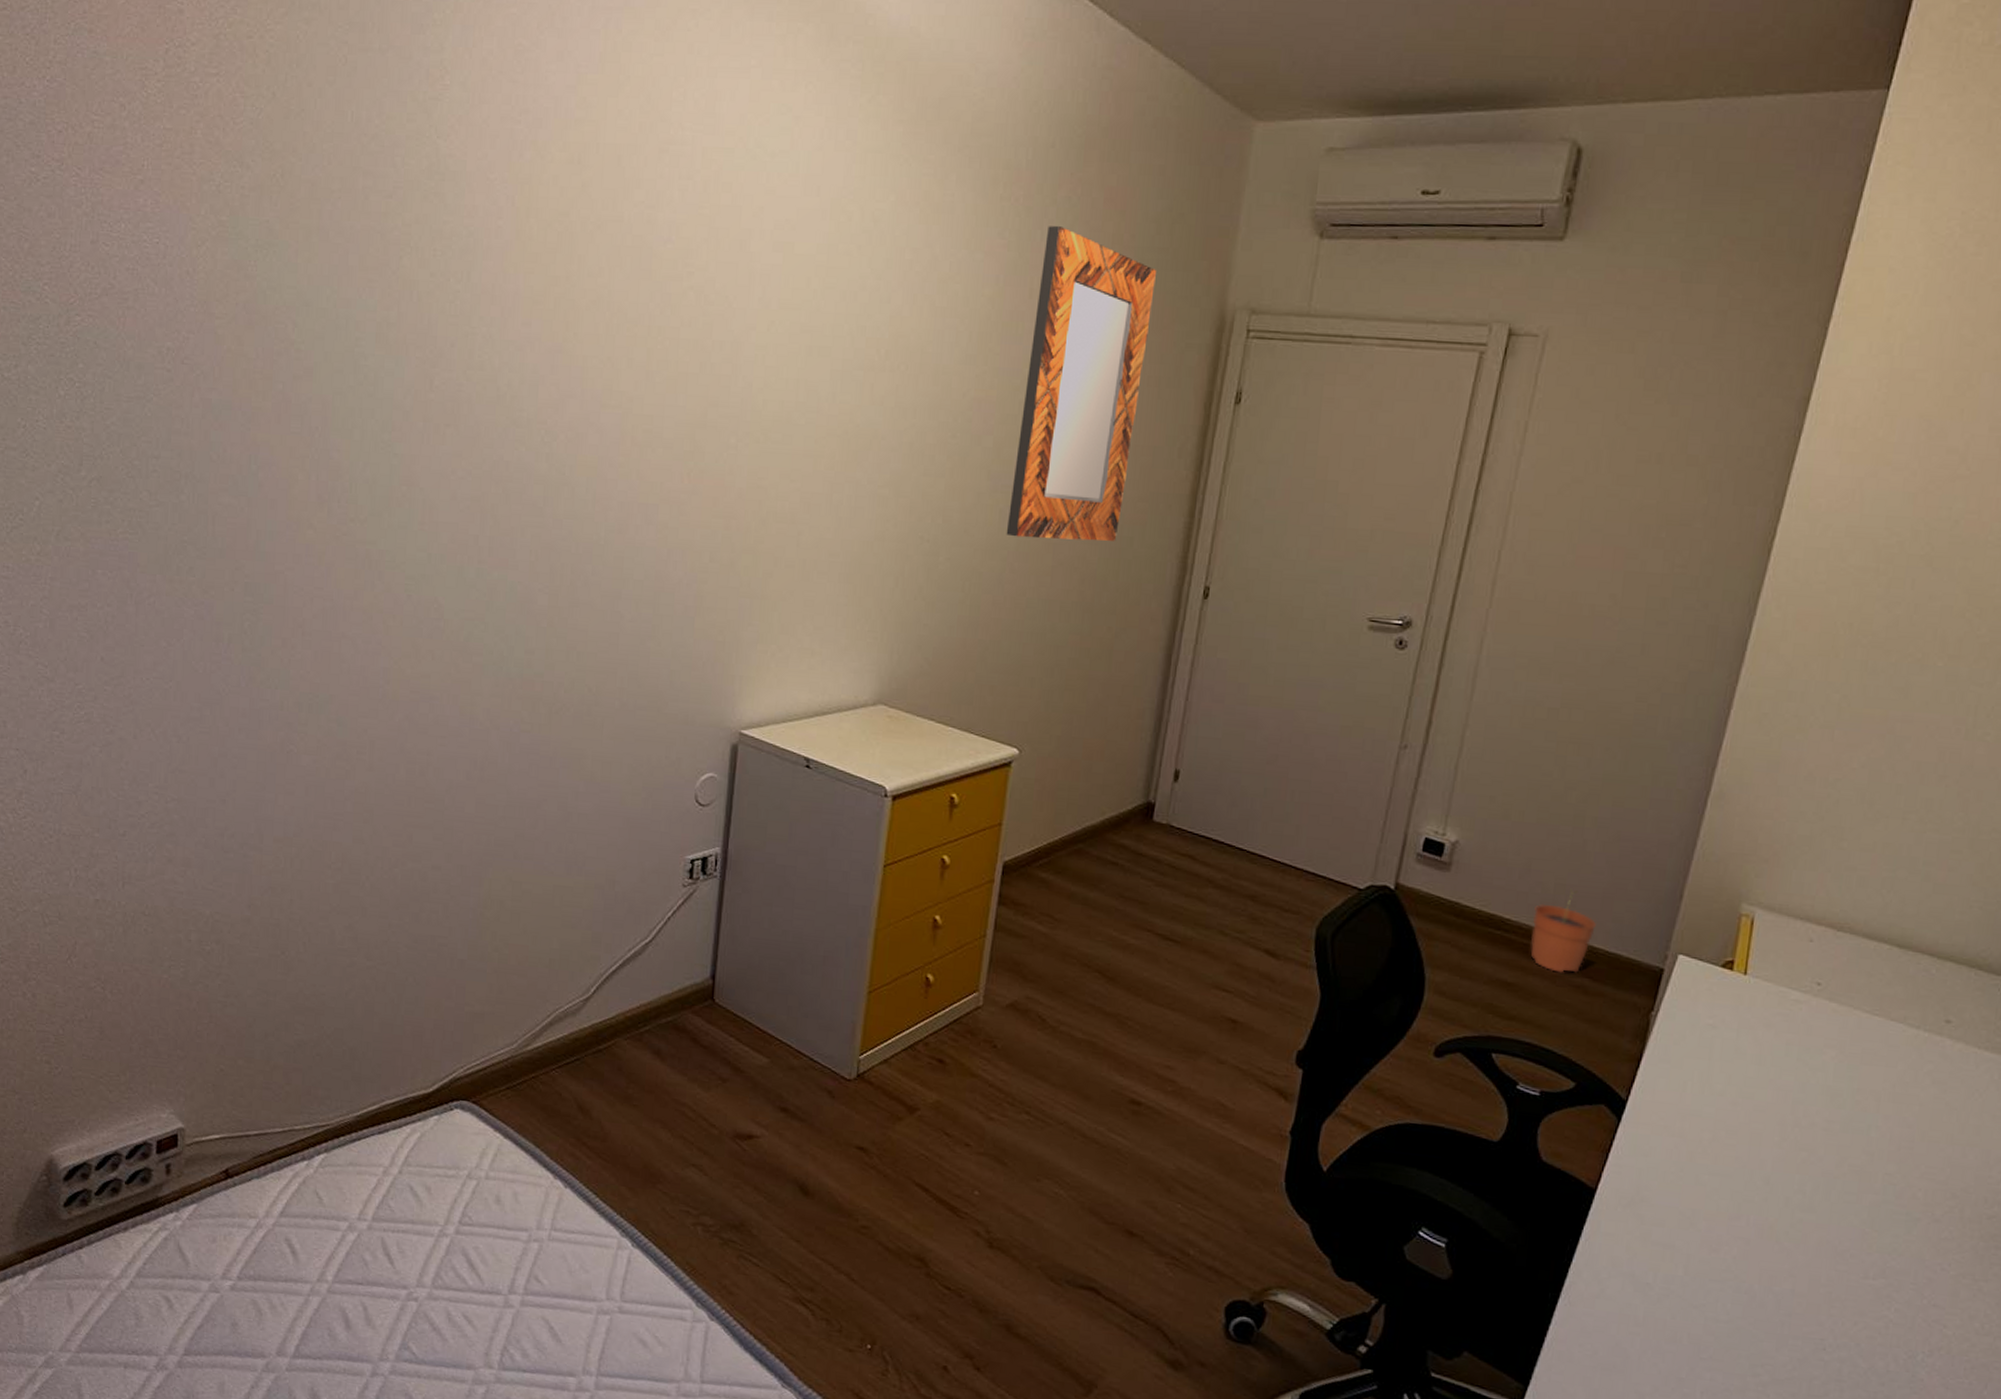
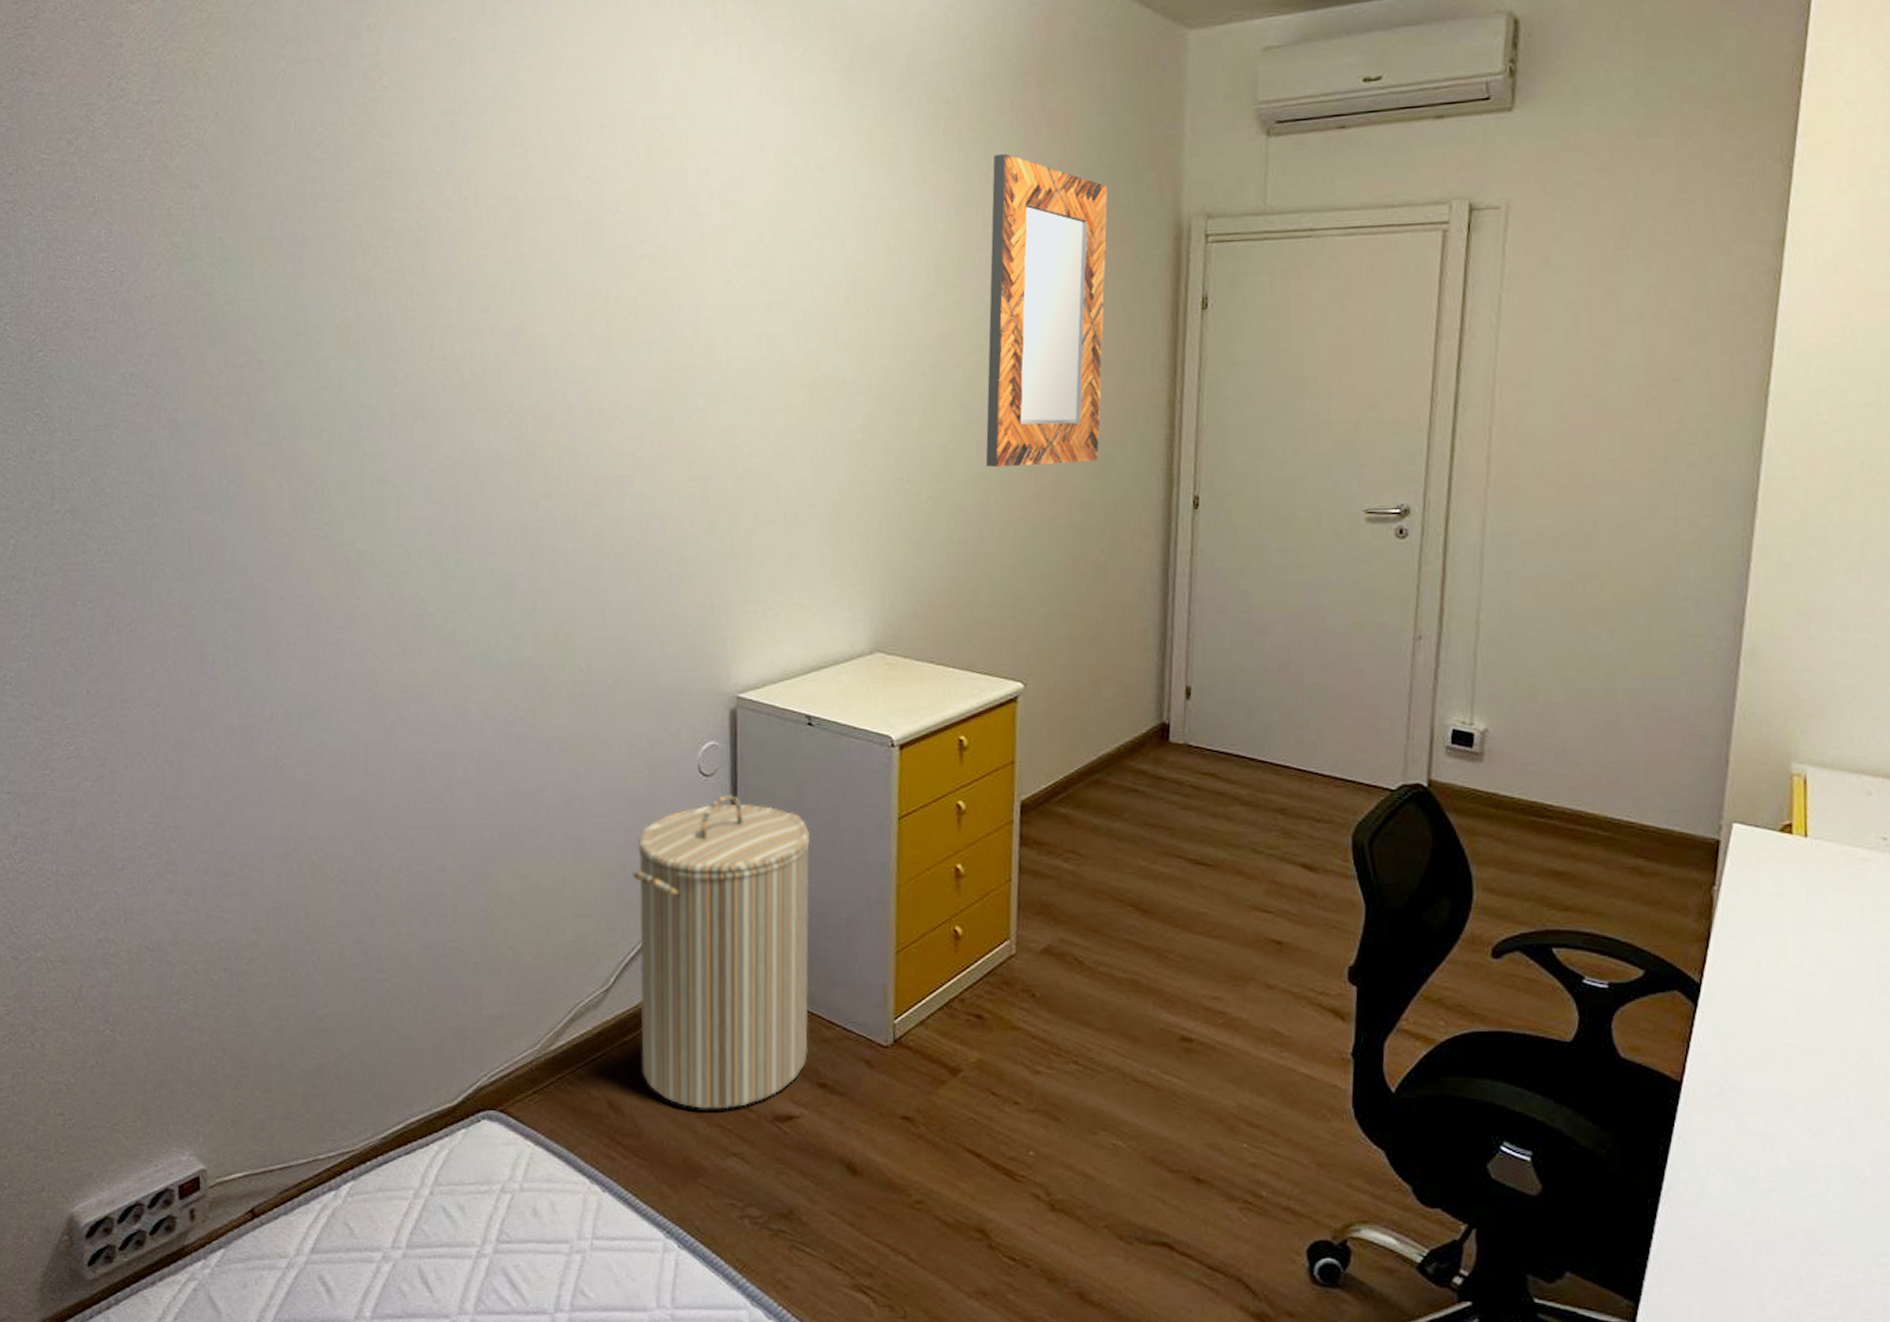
laundry hamper: none [613,825,798,1123] -> present [632,794,811,1110]
plant pot: present [1530,889,1596,973] -> none [1576,766,1642,856]

